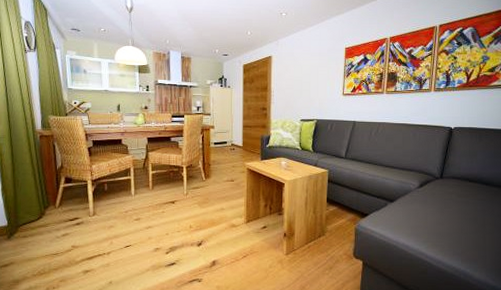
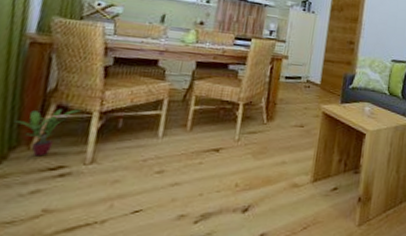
potted plant: none [43,179,80,212] -> present [13,108,82,157]

